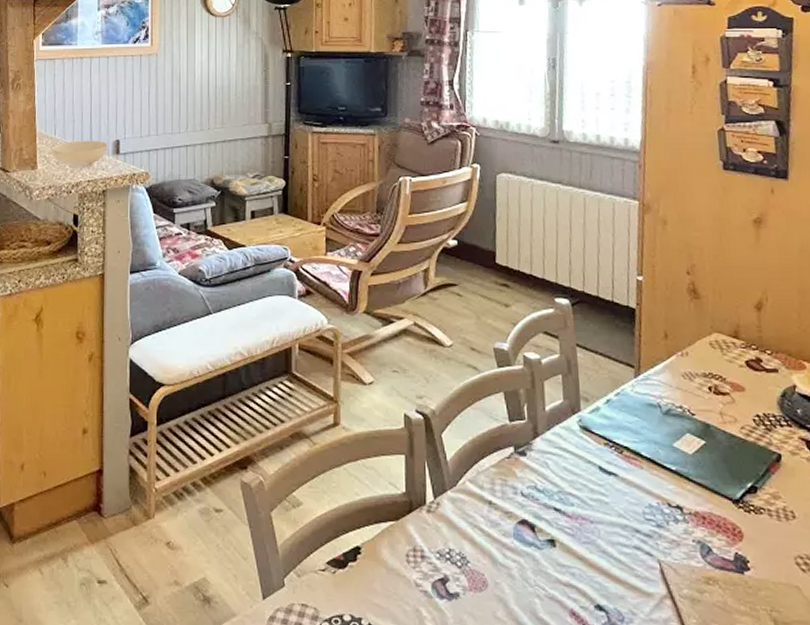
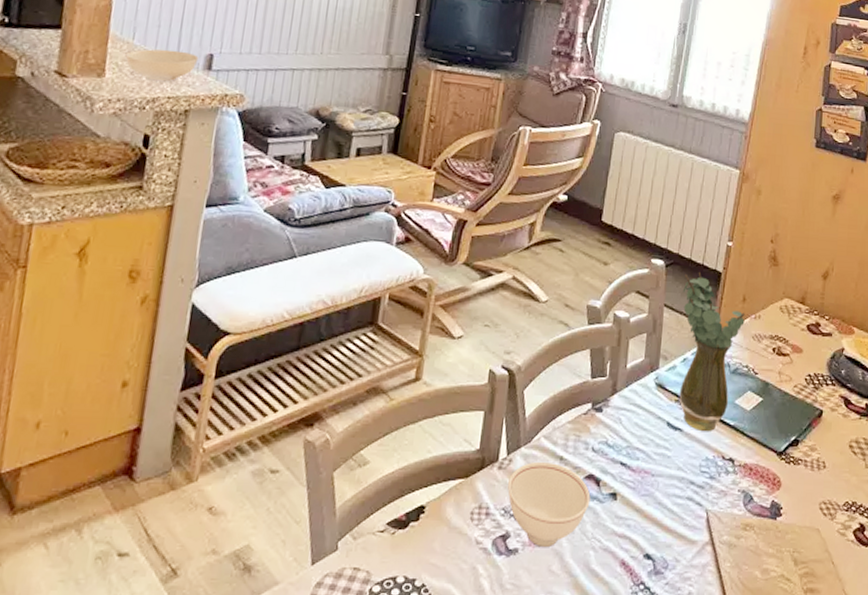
bowl: none [438,505,528,594] -> present [507,461,591,548]
vase: none [594,308,671,477] -> present [679,271,745,432]

